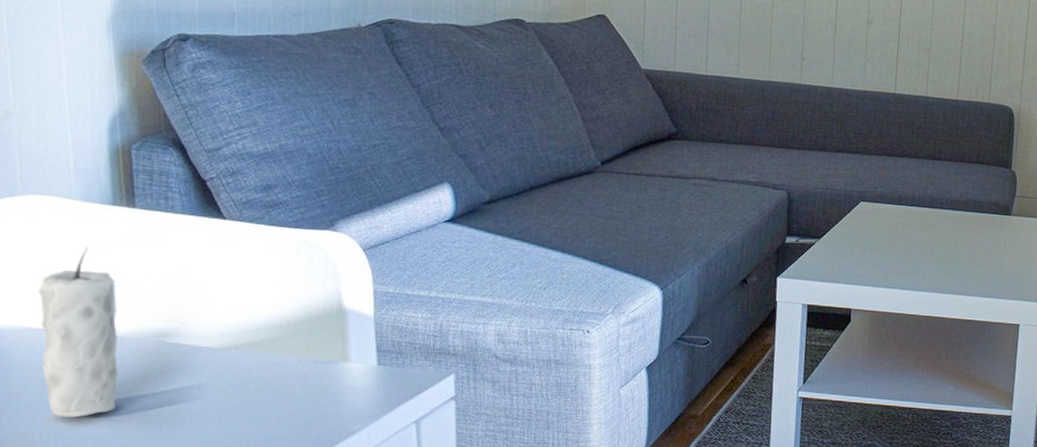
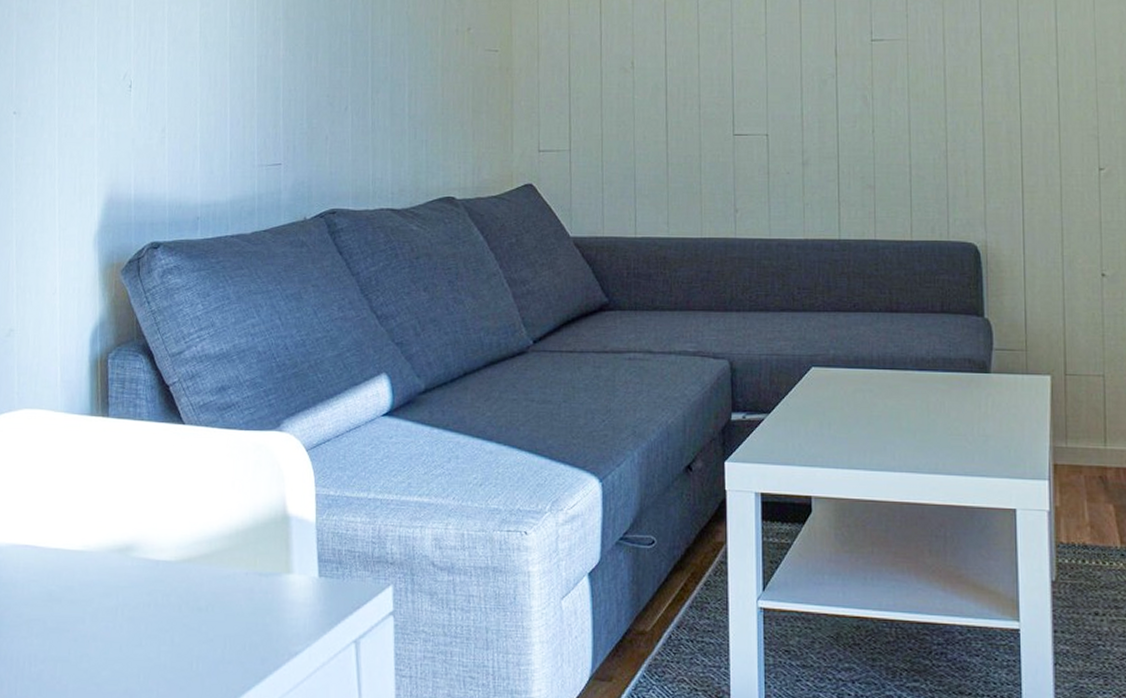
candle: present [38,247,118,418] -> none [23,459,89,639]

